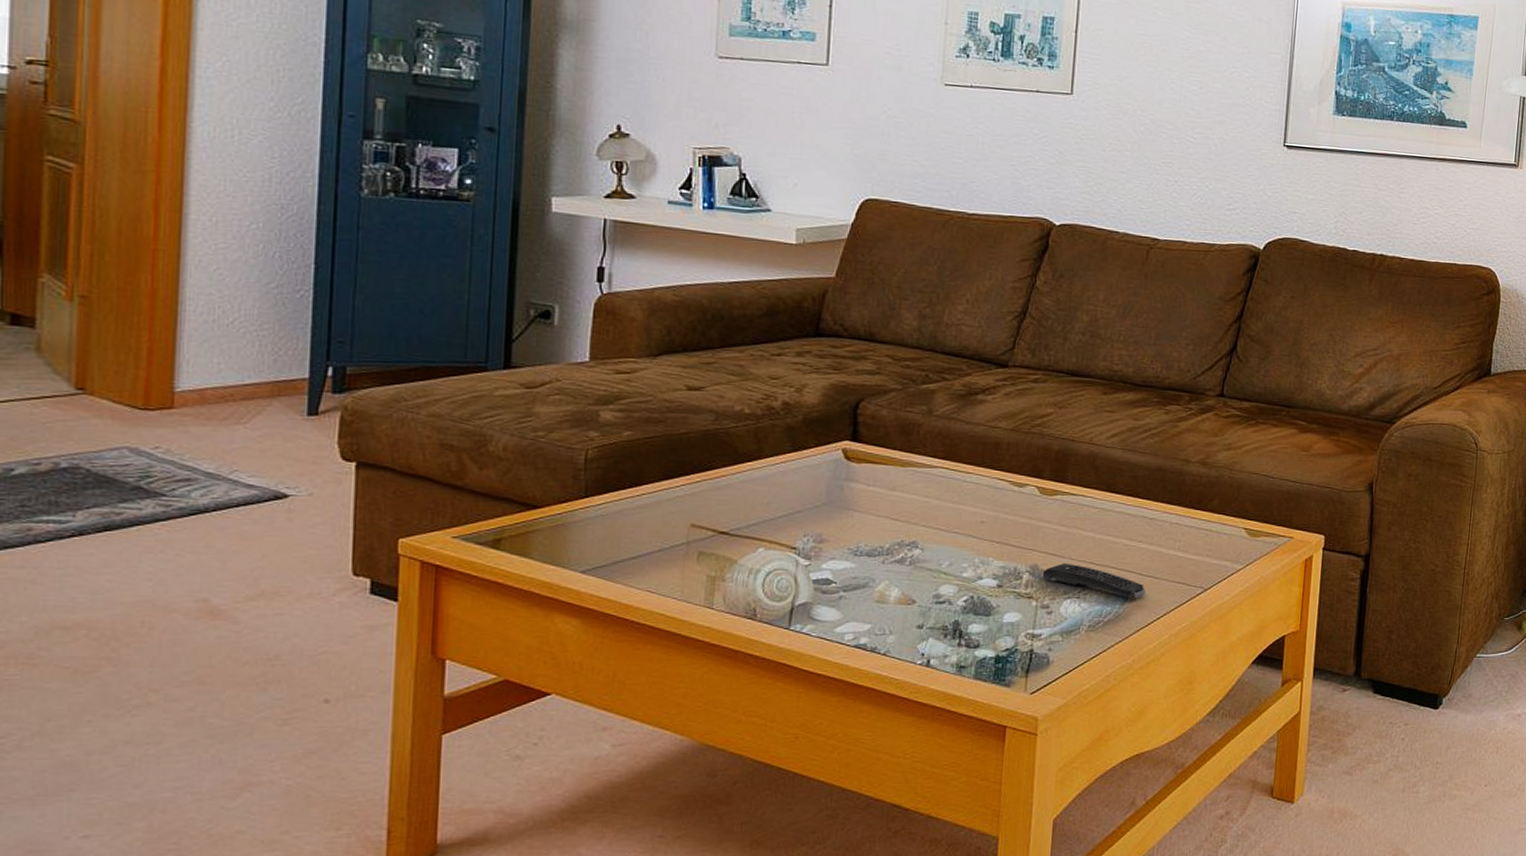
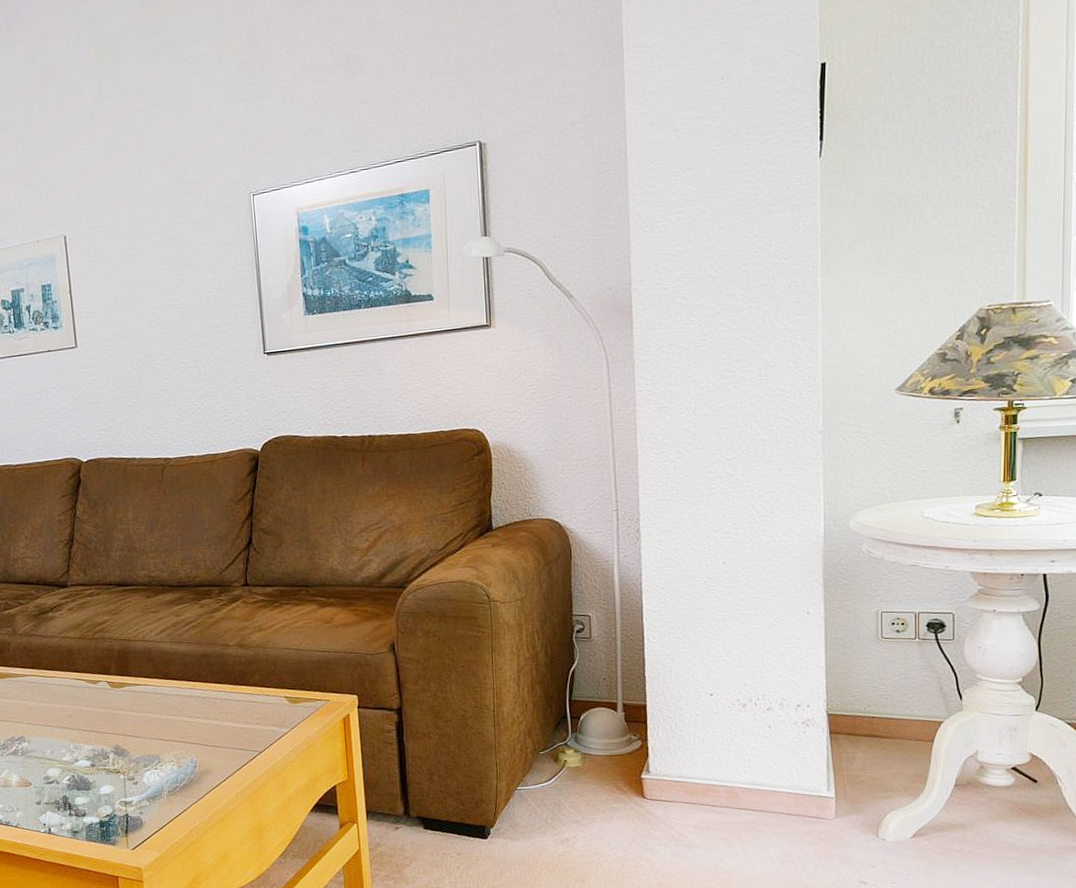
remote control: present [1042,562,1145,599] -> none [124,741,210,766]

